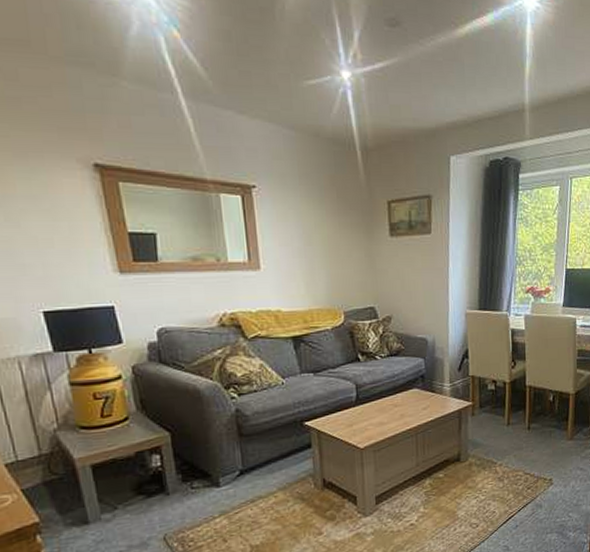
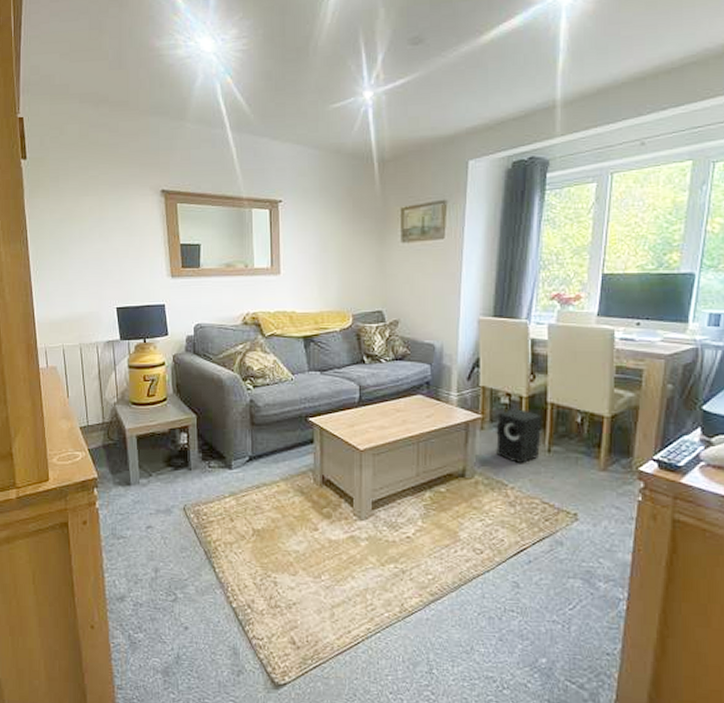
speaker: none [485,393,523,443] -> present [496,408,542,464]

